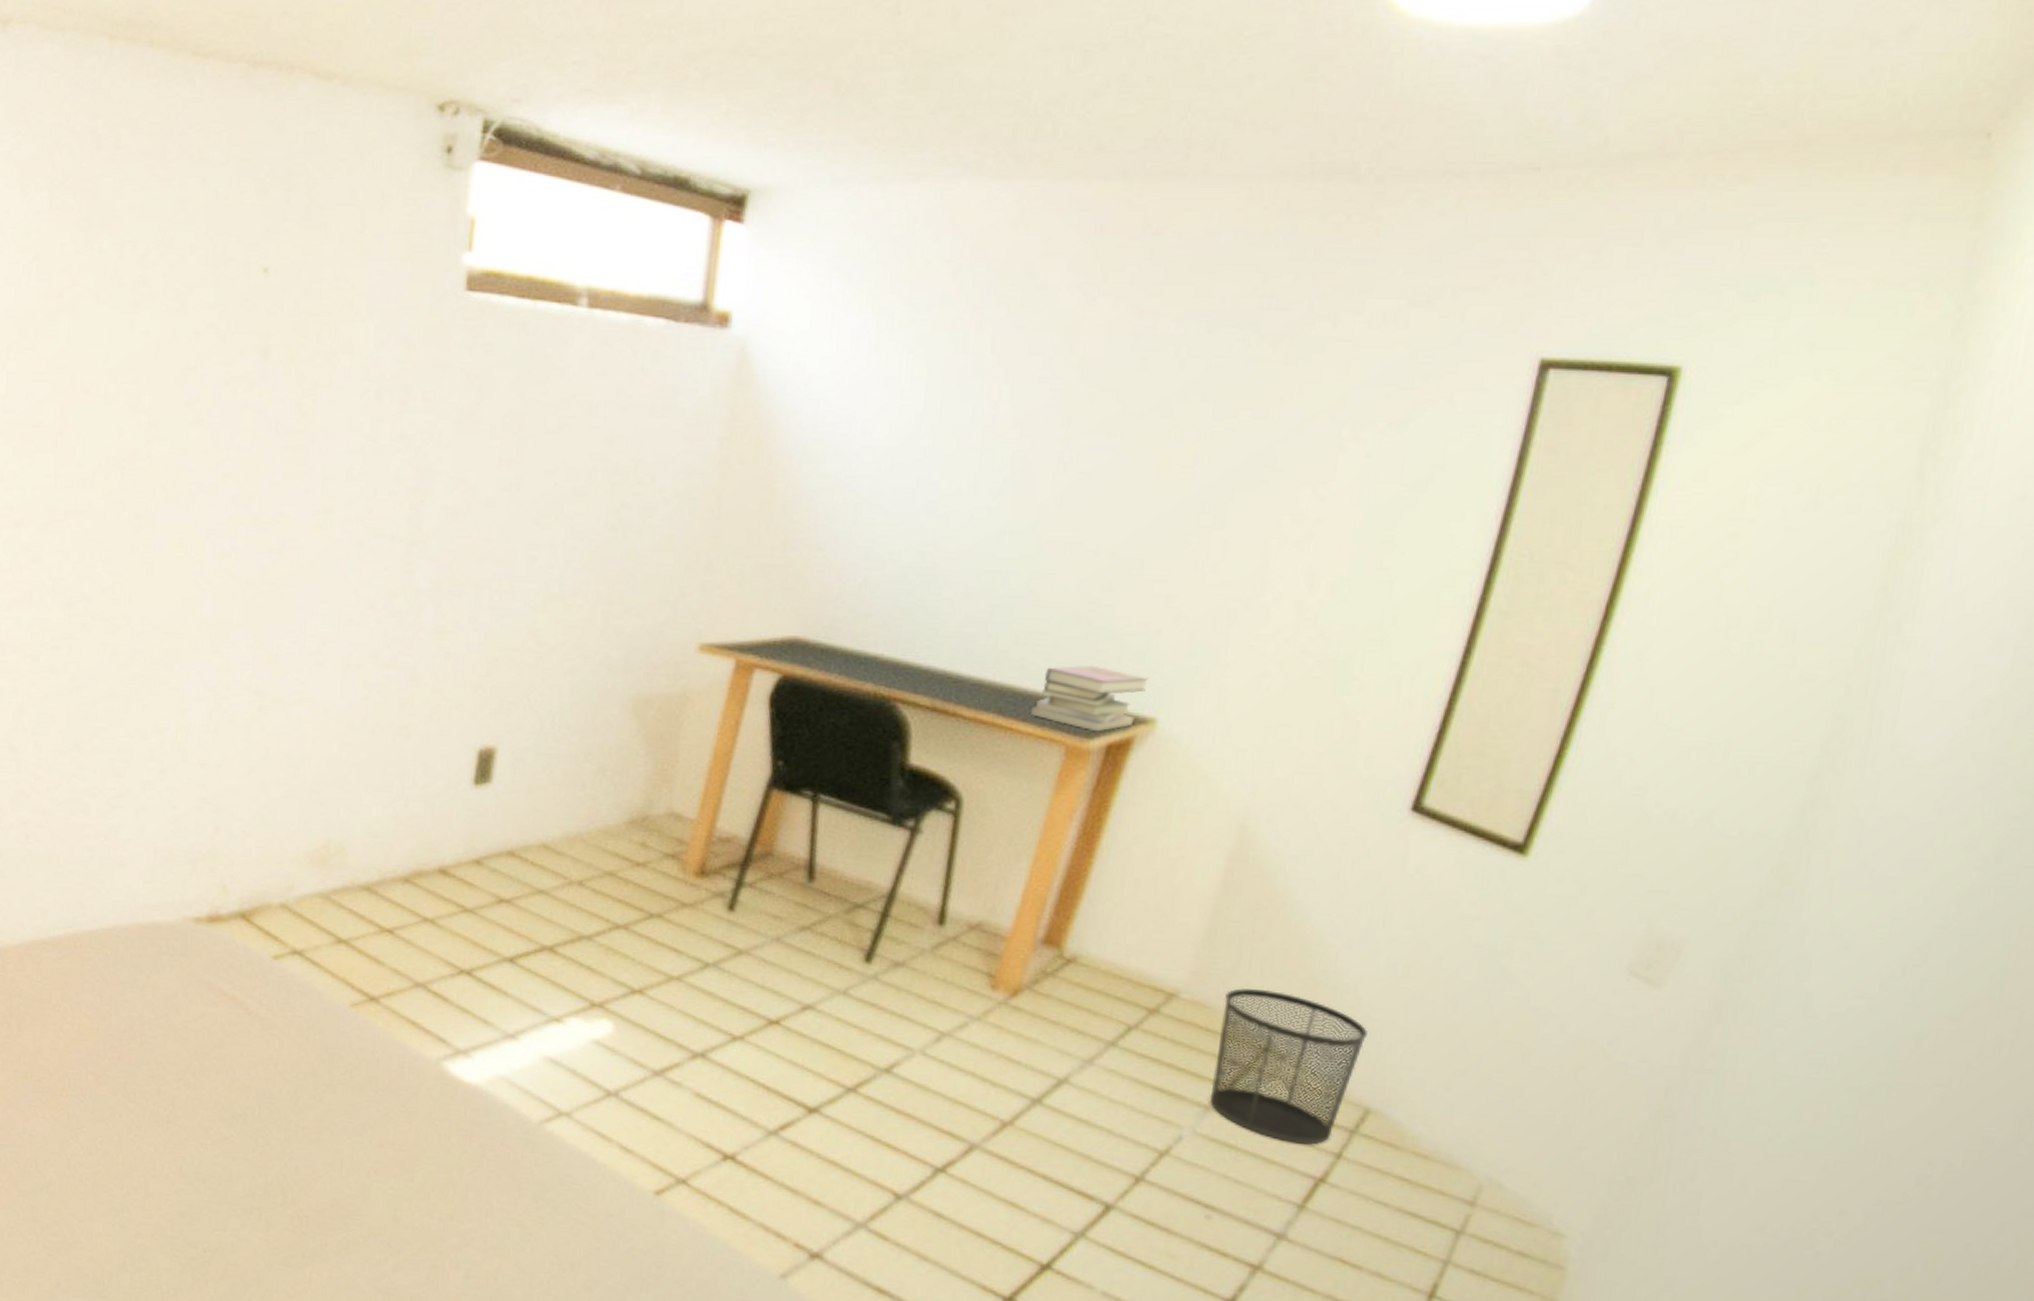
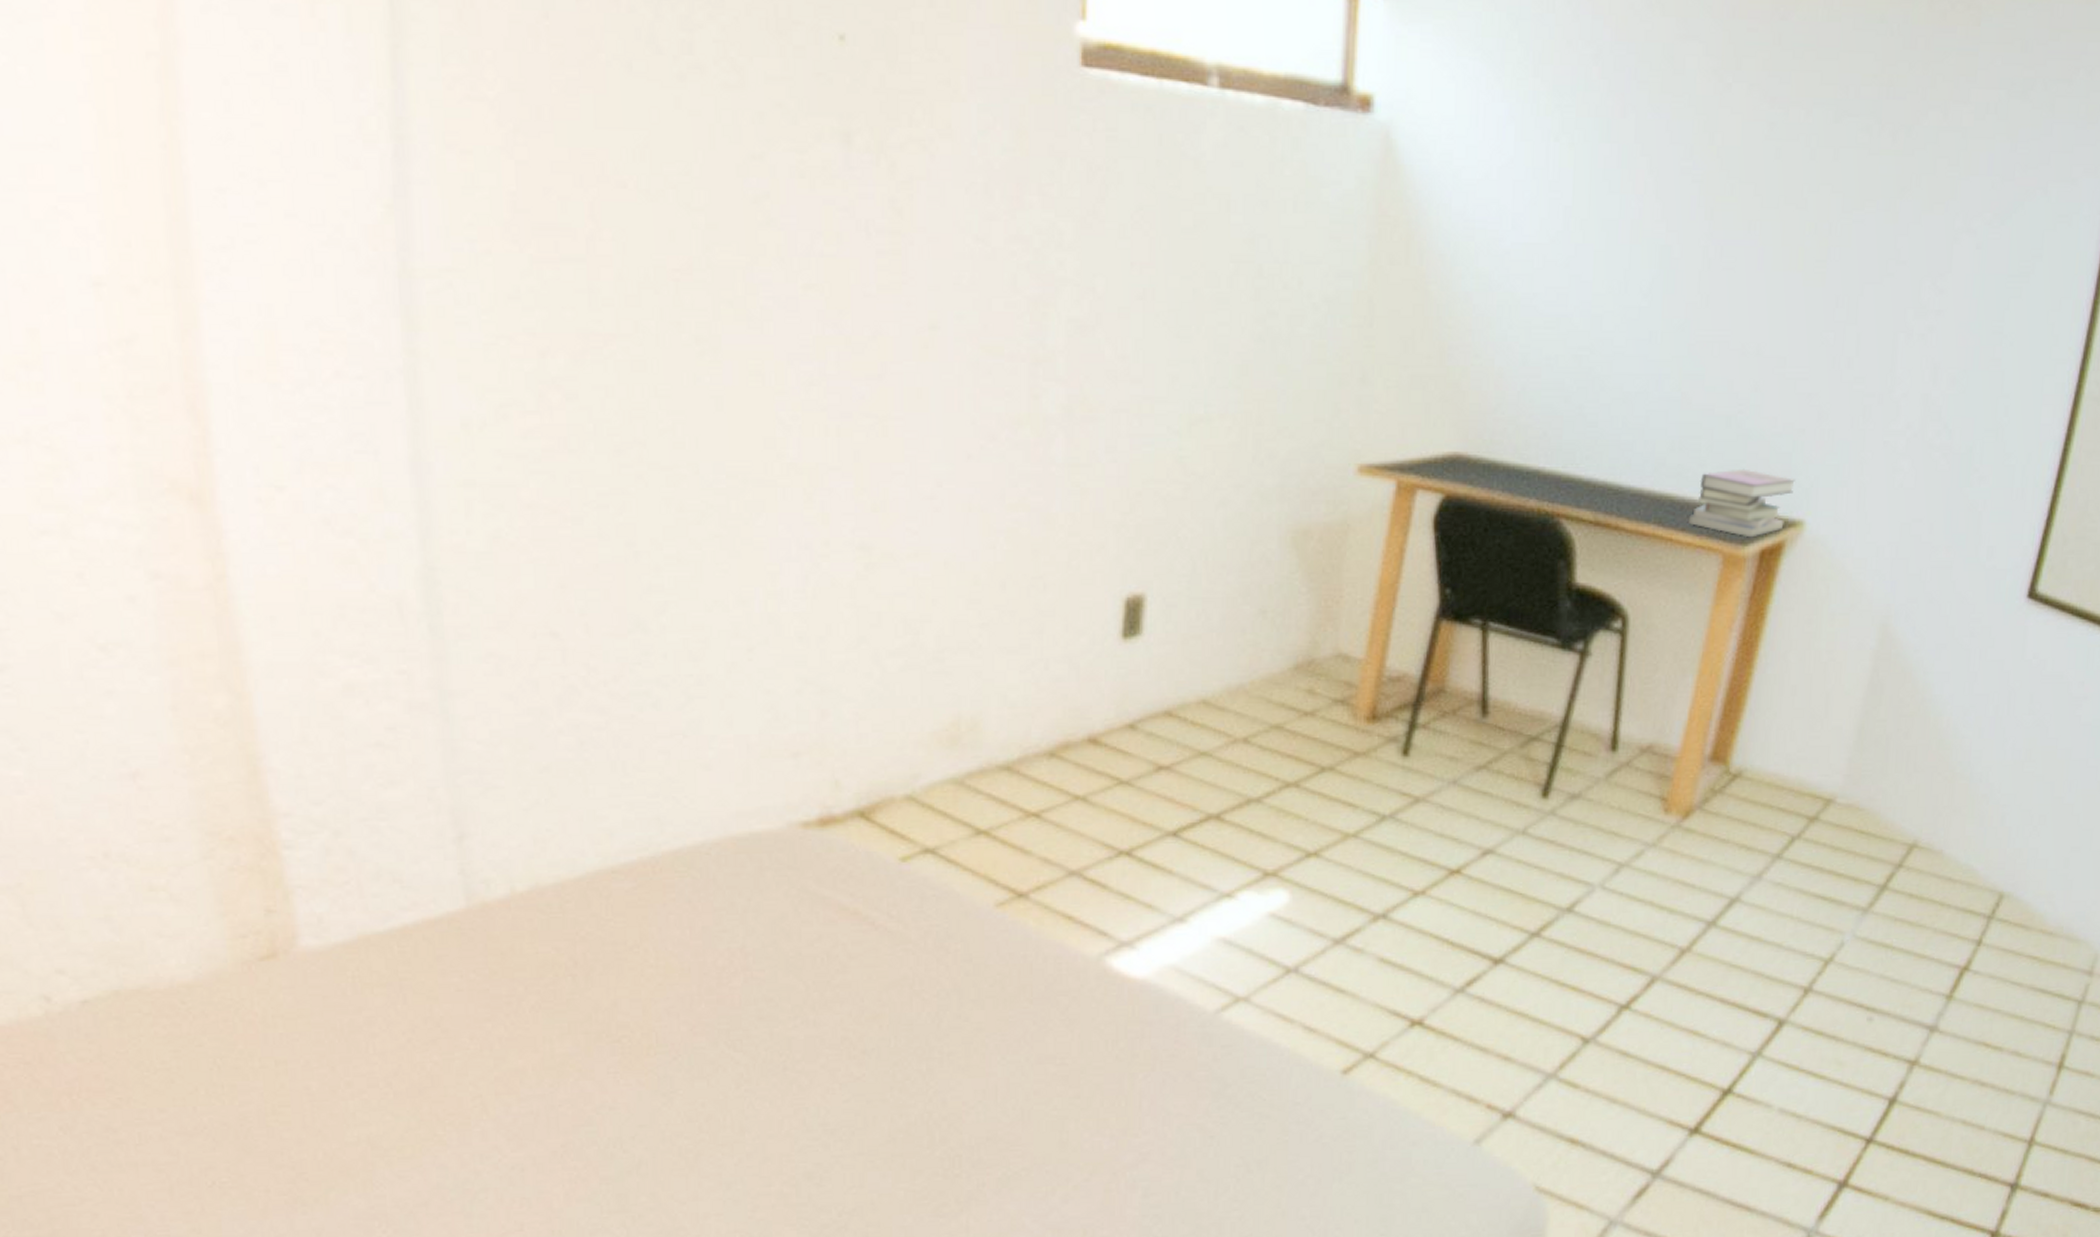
waste bin: present [1210,988,1368,1145] -> none [1867,786,1999,935]

